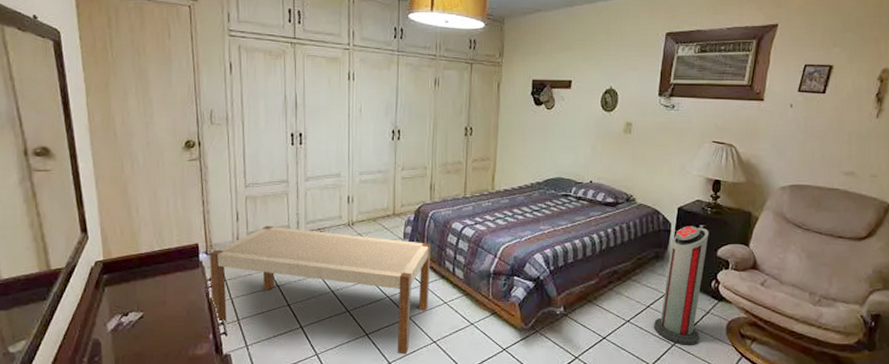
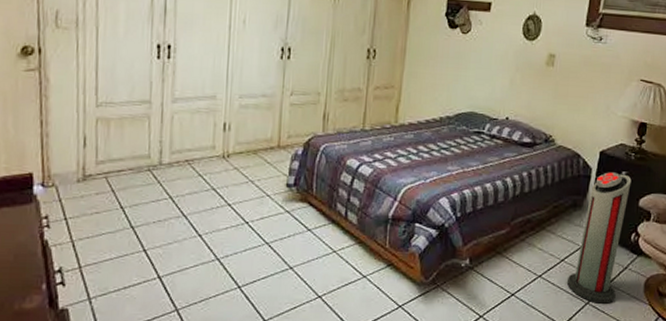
bench: present [210,225,431,355] -> none [46,154,321,311]

